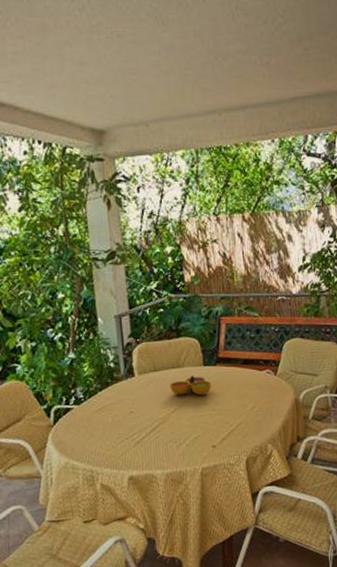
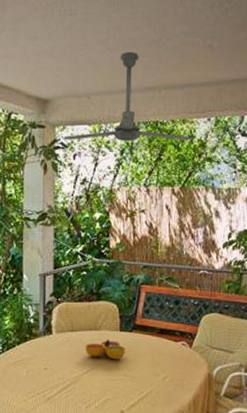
ceiling fan: none [124,73,258,172] -> present [63,51,193,141]

